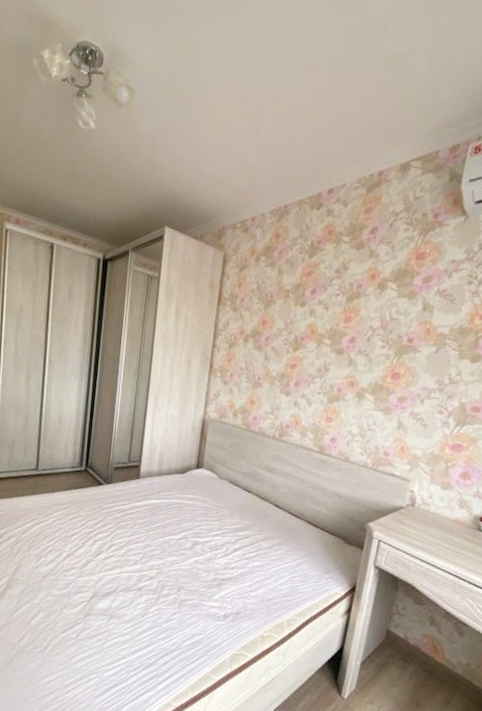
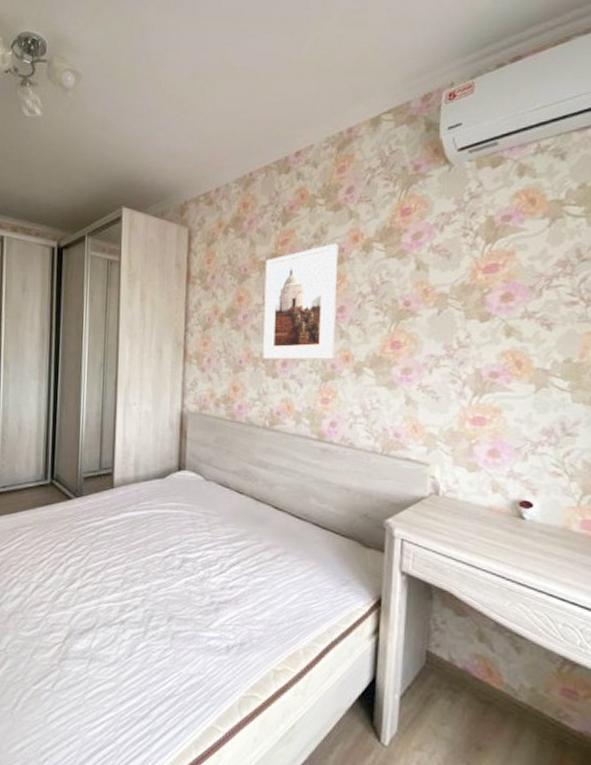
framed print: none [279,279,357,384] -> present [263,243,338,360]

